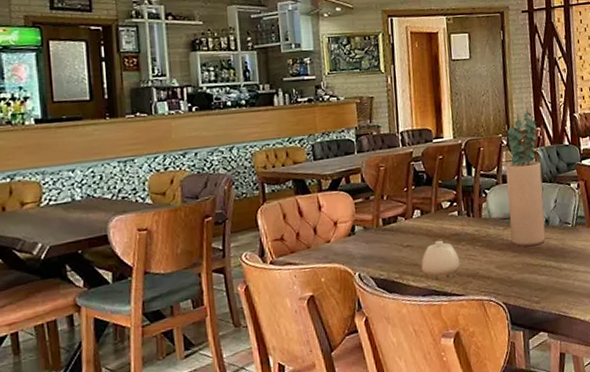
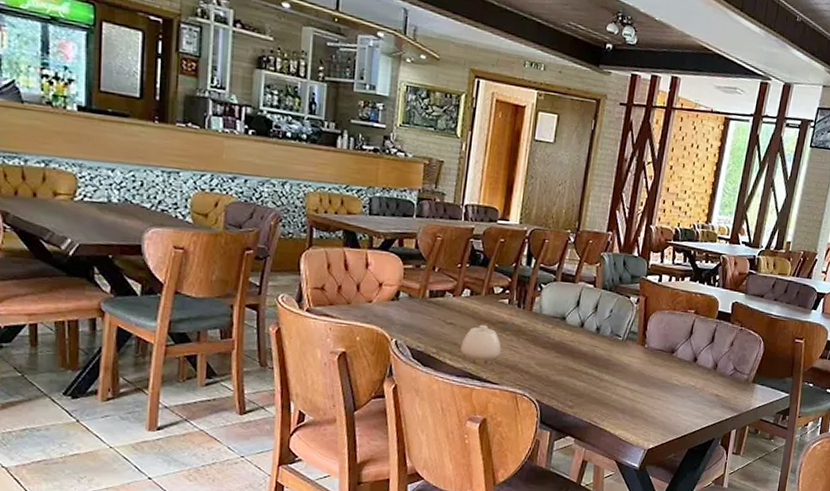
vase: present [505,108,546,247] -> none [557,209,609,352]

